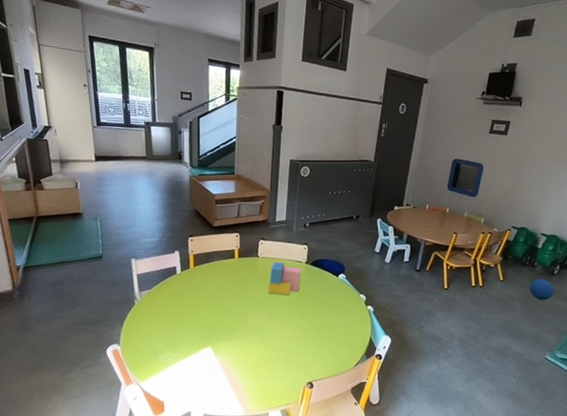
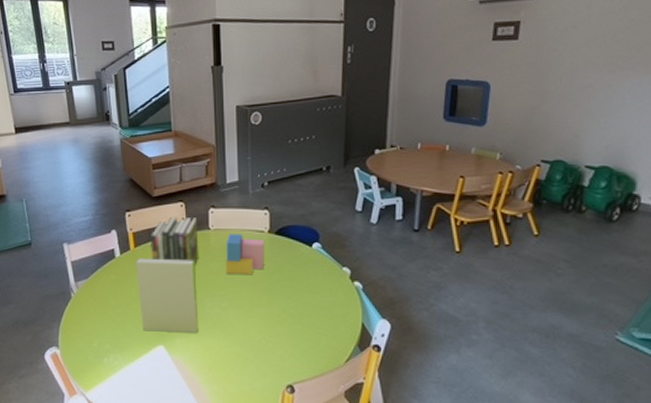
book: none [194,276,244,339] -> present [137,258,199,334]
books: none [207,244,249,285] -> present [151,216,199,265]
ball: present [529,278,555,301] -> none [579,228,618,258]

